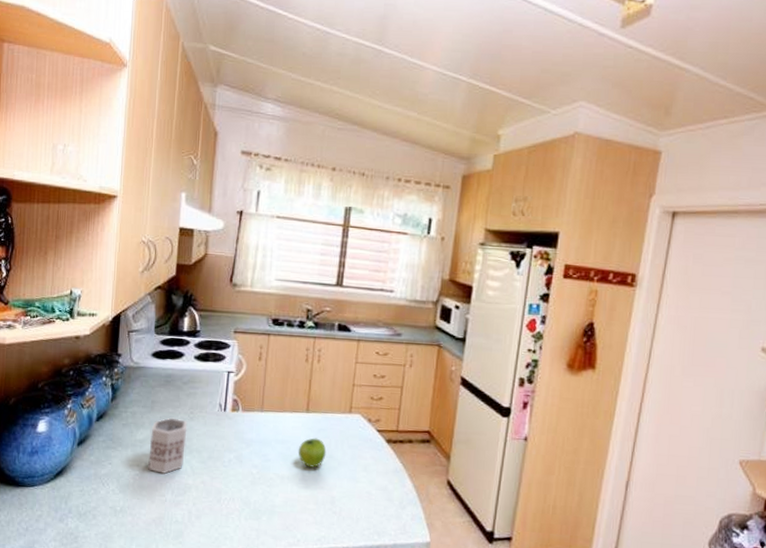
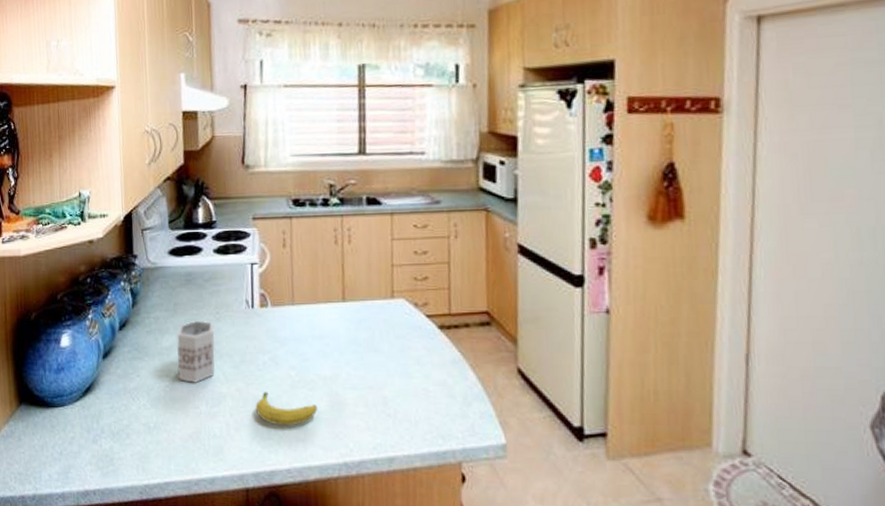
fruit: none [217,486,273,517] -> present [255,392,318,426]
fruit: present [298,438,327,469] -> none [338,330,371,366]

